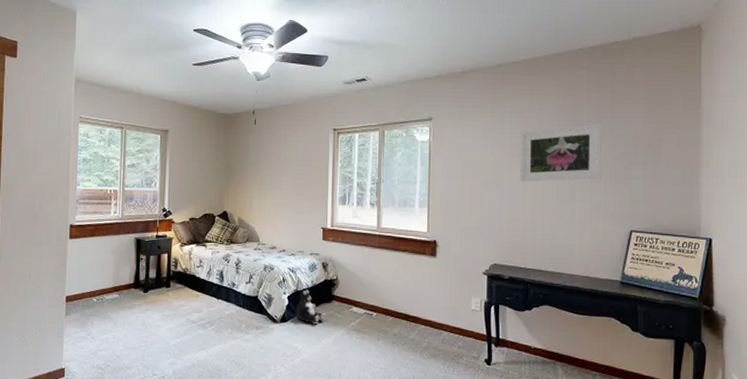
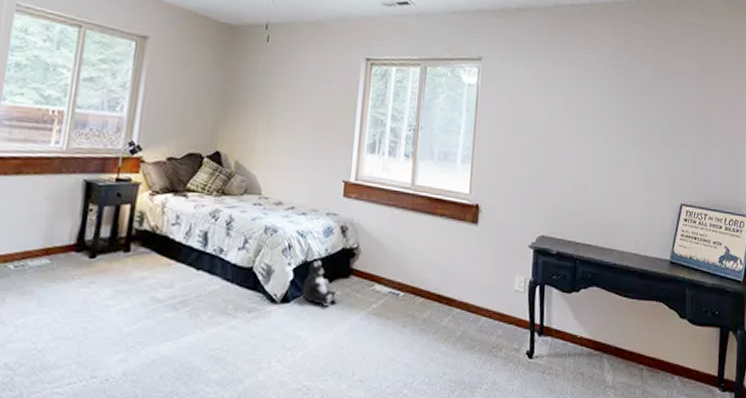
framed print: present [519,124,602,182] -> none [572,83,656,145]

